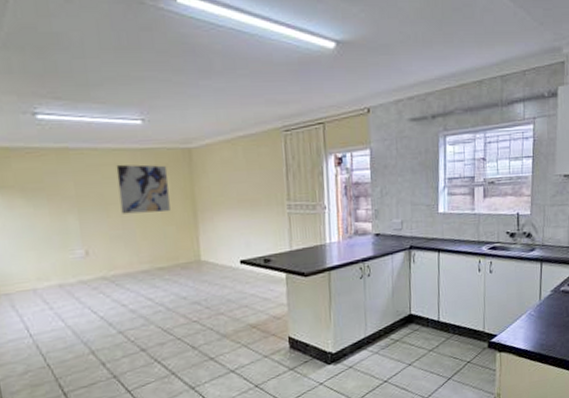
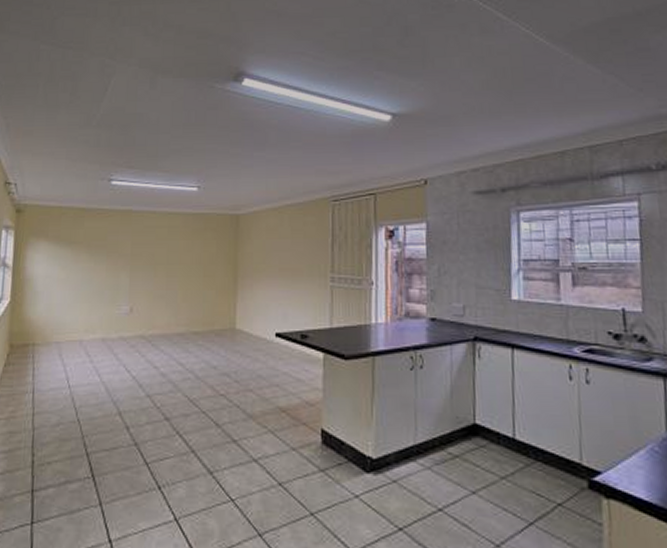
wall art: present [116,164,170,214] -> none [168,227,215,275]

